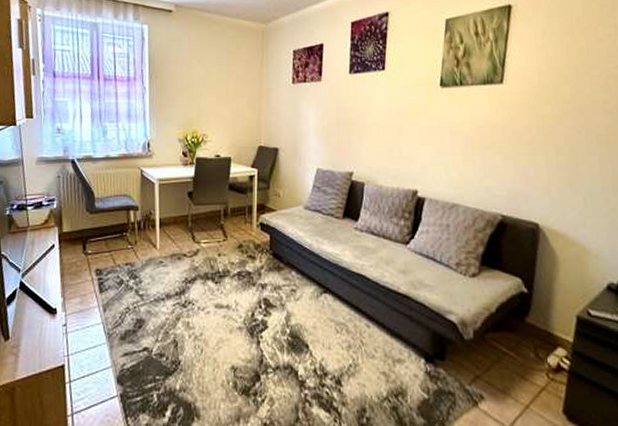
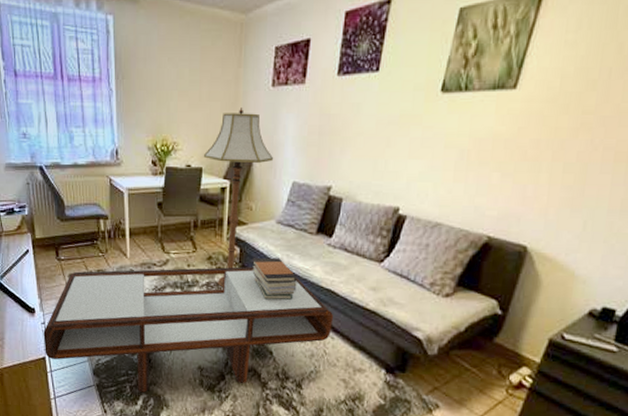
coffee table: none [63,254,367,401] -> present [43,266,333,392]
floor lamp: none [231,102,297,277] -> present [203,107,273,288]
book stack: none [283,243,328,288] -> present [252,257,297,300]

